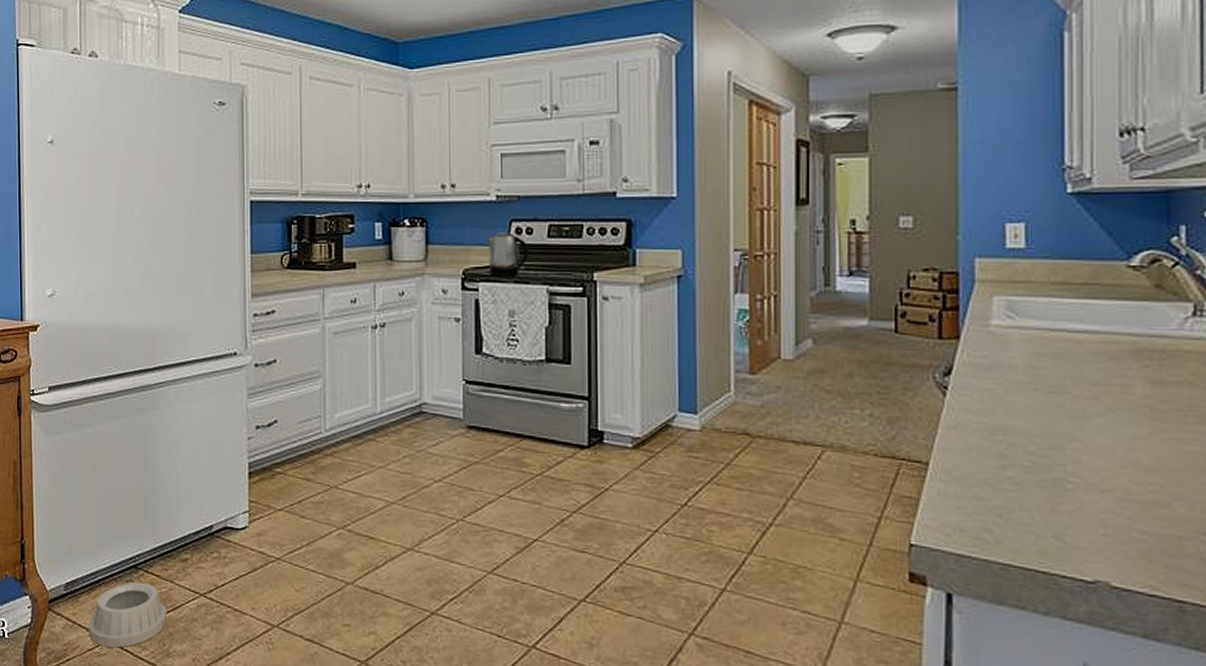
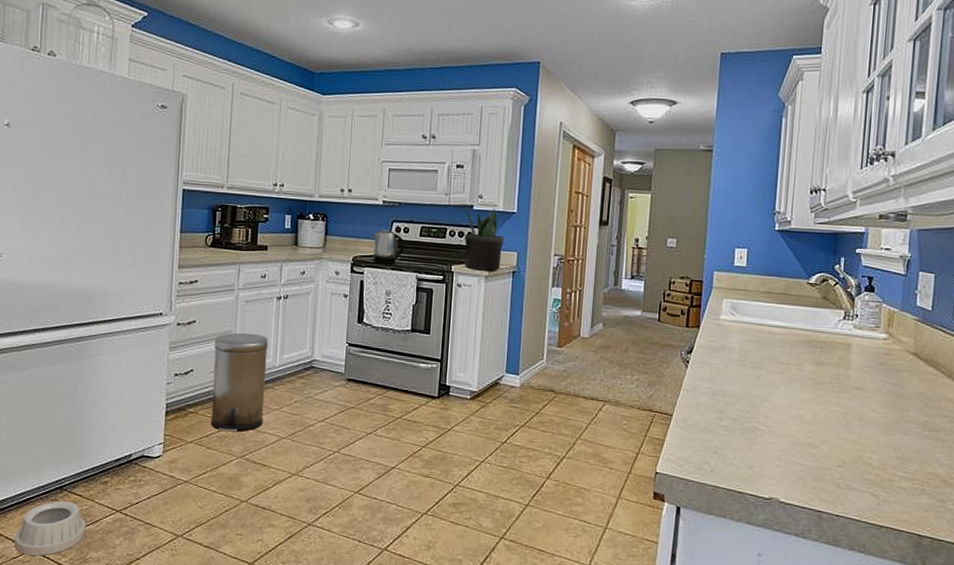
pedal bin: none [300,372,366,497] -> present [211,332,268,432]
planter: none [606,192,663,277] -> present [464,205,505,271]

